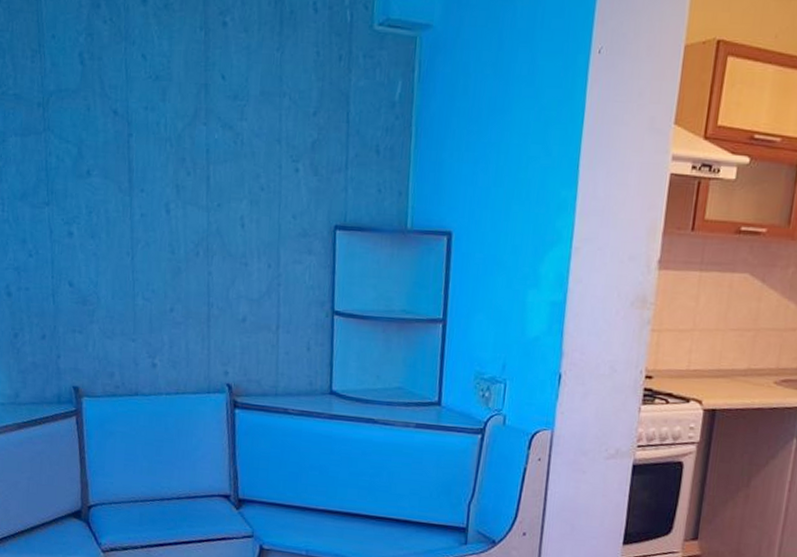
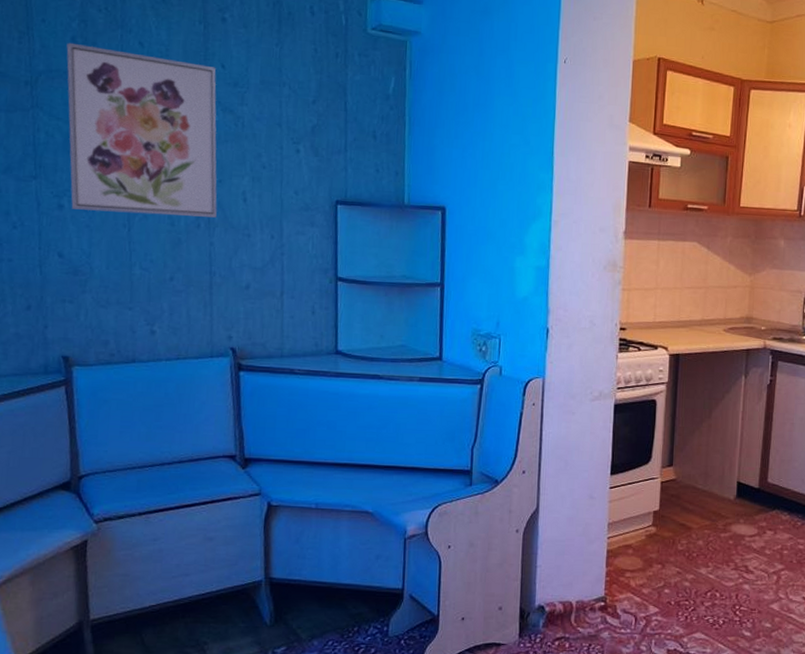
wall art: none [74,59,217,245] -> present [66,42,217,218]

